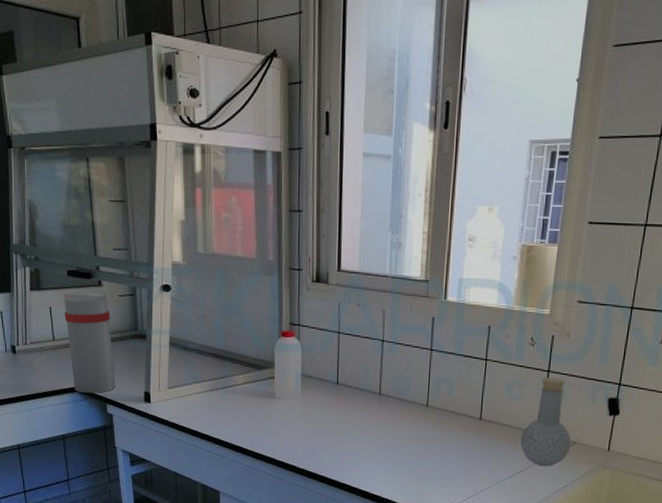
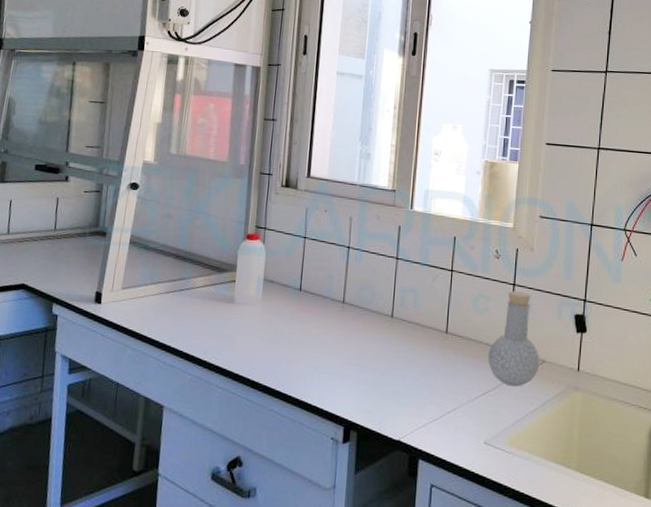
container: present [64,290,116,393] -> none [21,185,73,292]

